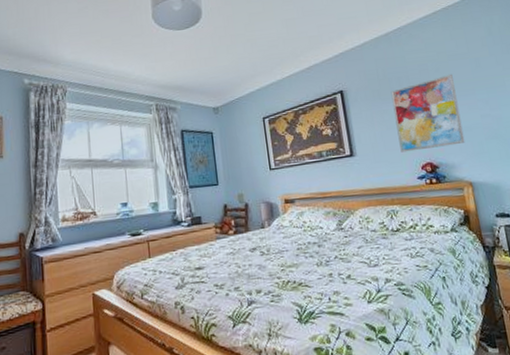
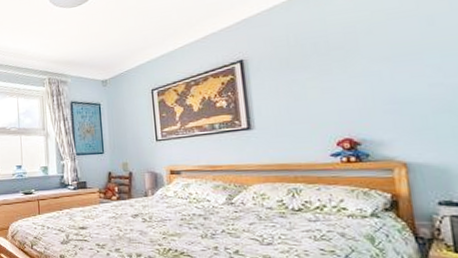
wall art: present [390,73,465,153] -> none [303,35,402,127]

